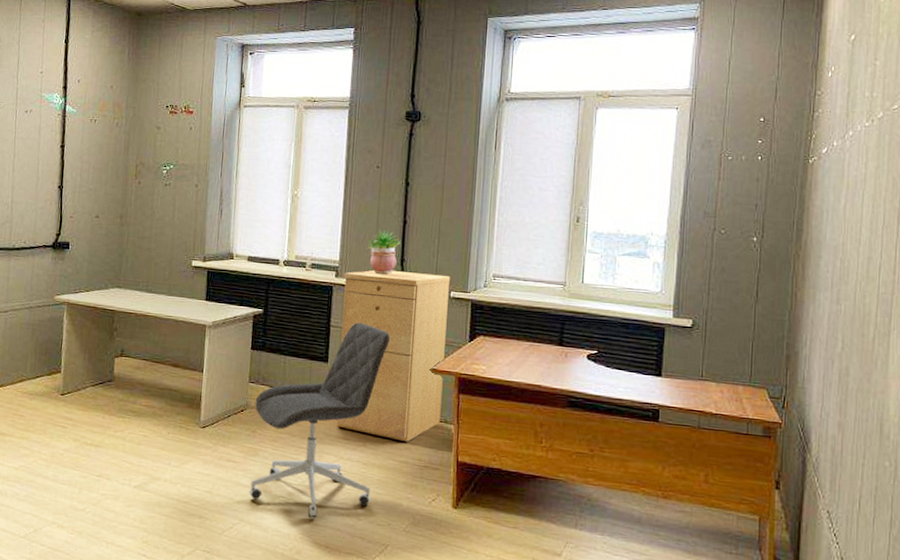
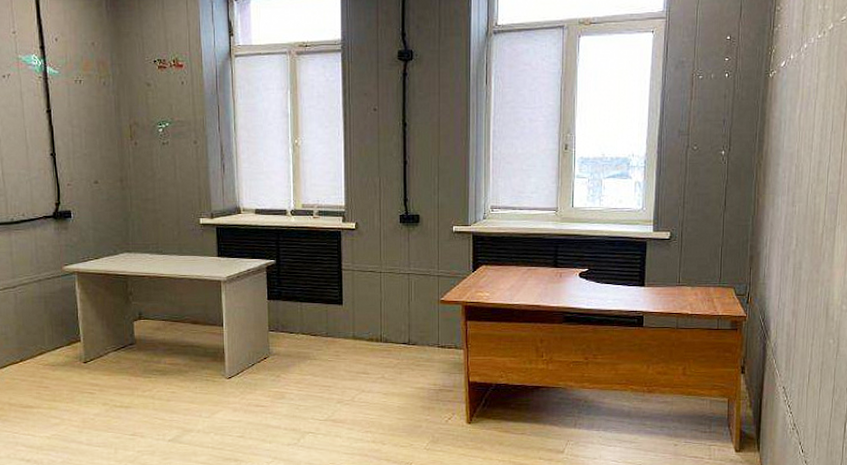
office chair: present [249,322,390,519] -> none [277,264,399,448]
filing cabinet: present [336,270,451,442] -> none [350,211,452,370]
potted plant: present [365,229,402,275] -> none [369,171,403,216]

